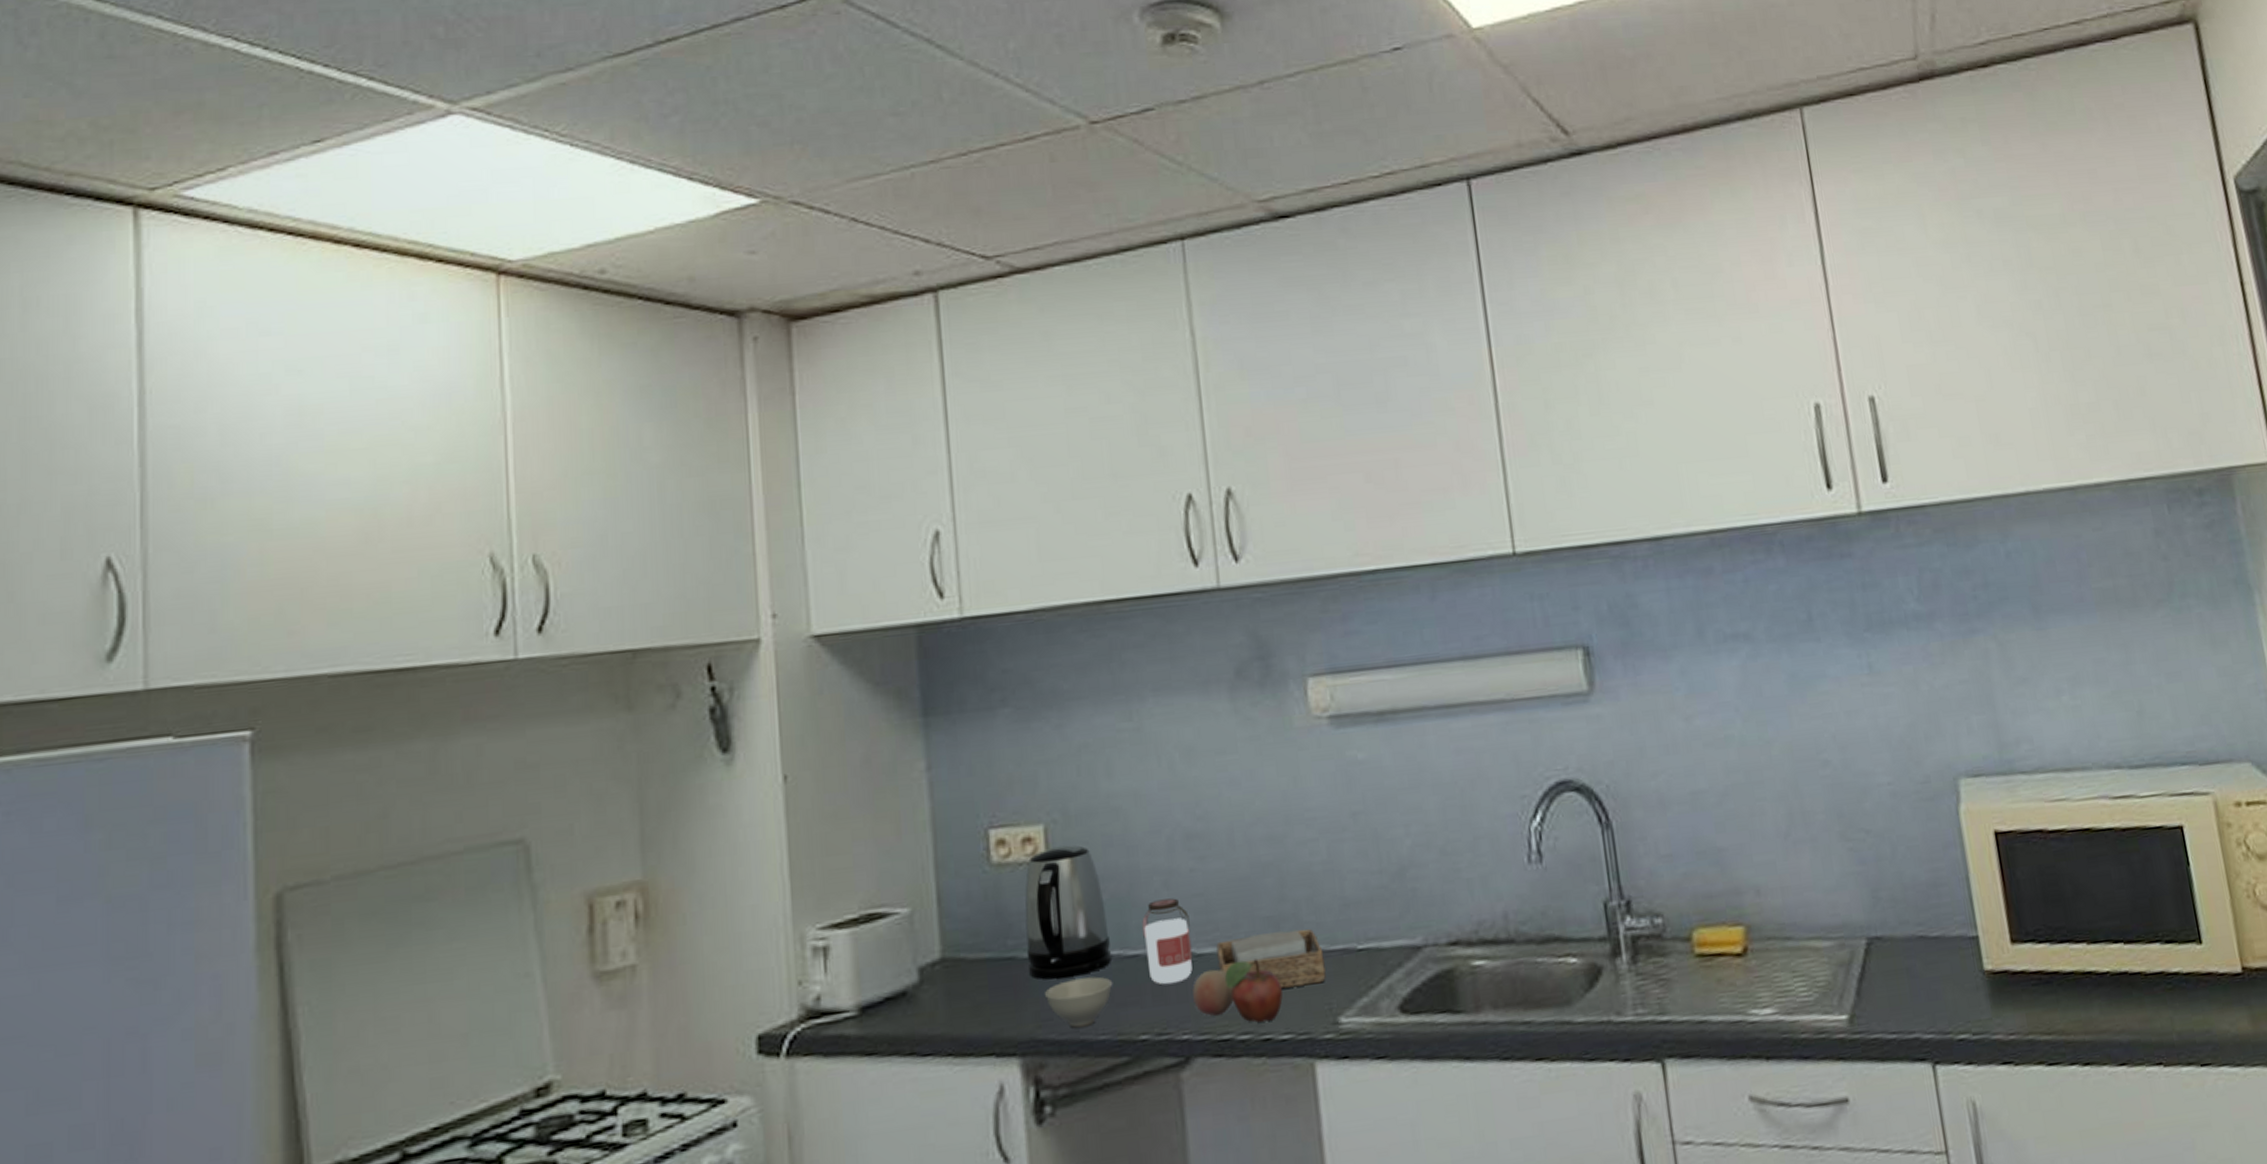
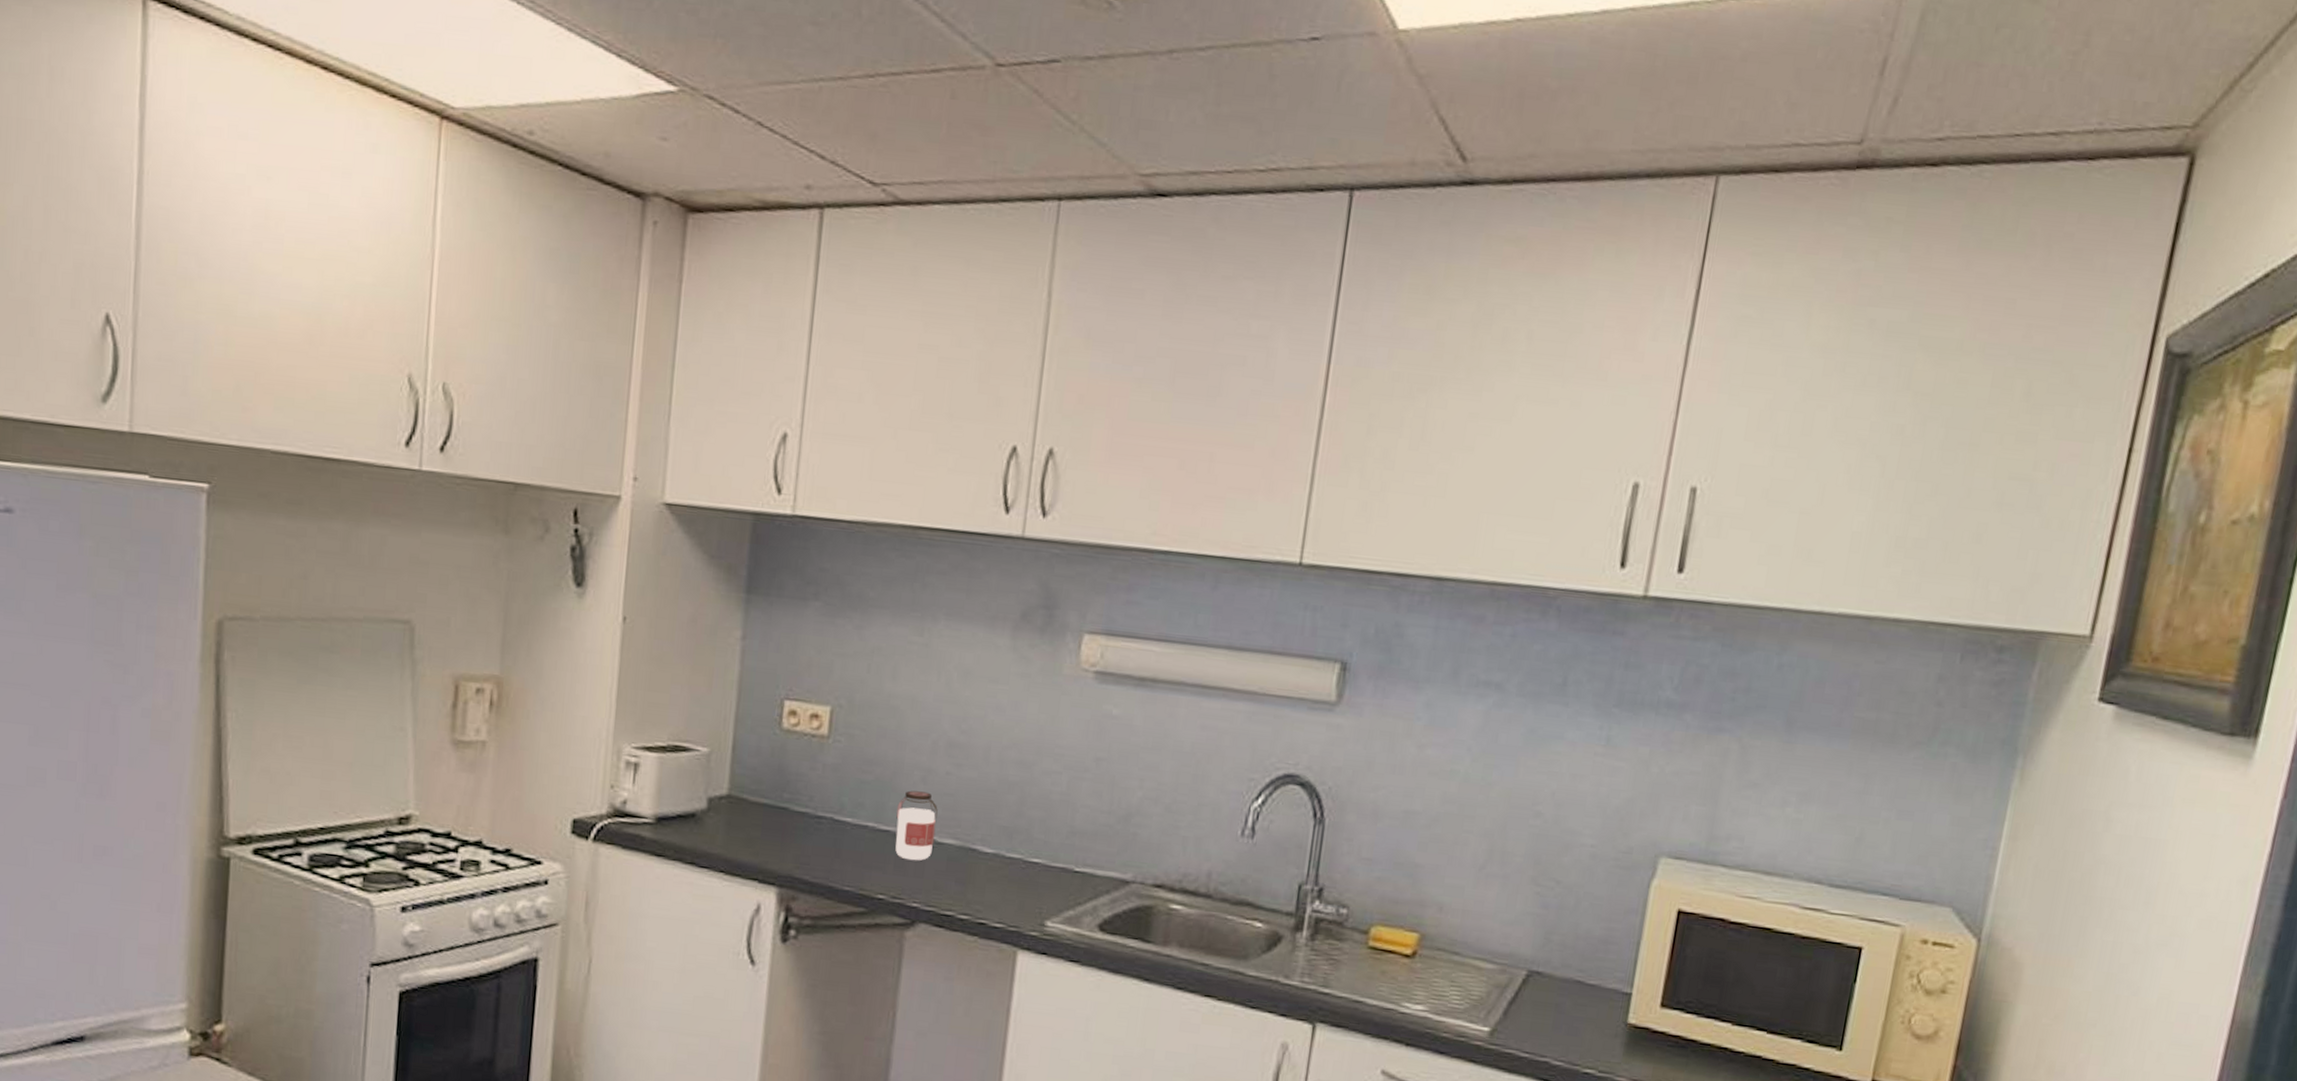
kettle: present [1025,845,1111,980] -> none [797,727,869,836]
bowl: present [1044,976,1113,1029] -> none [806,837,864,878]
fruit: present [1193,969,1234,1017] -> none [927,856,963,896]
napkin holder: present [1216,929,1326,989] -> none [953,836,1045,891]
fruit: present [1224,959,1283,1023] -> none [956,855,1004,910]

